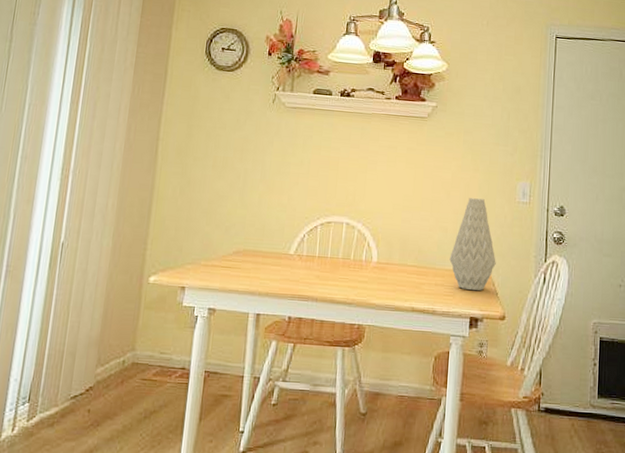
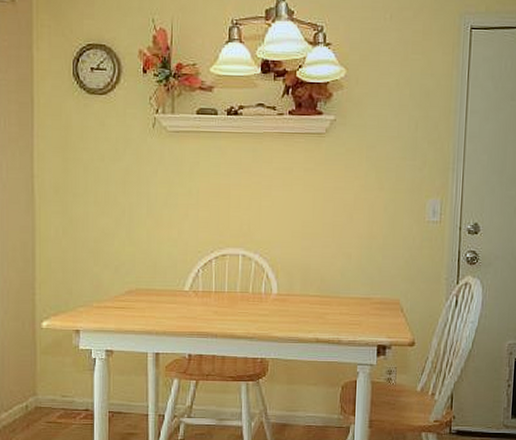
vase: present [449,198,496,291] -> none [354,220,404,318]

